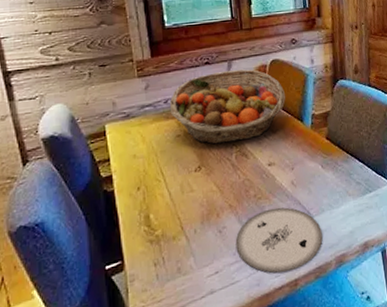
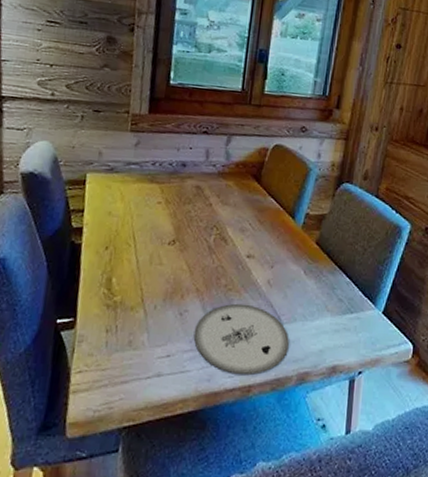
fruit basket: present [169,69,286,145] -> none [155,144,283,224]

